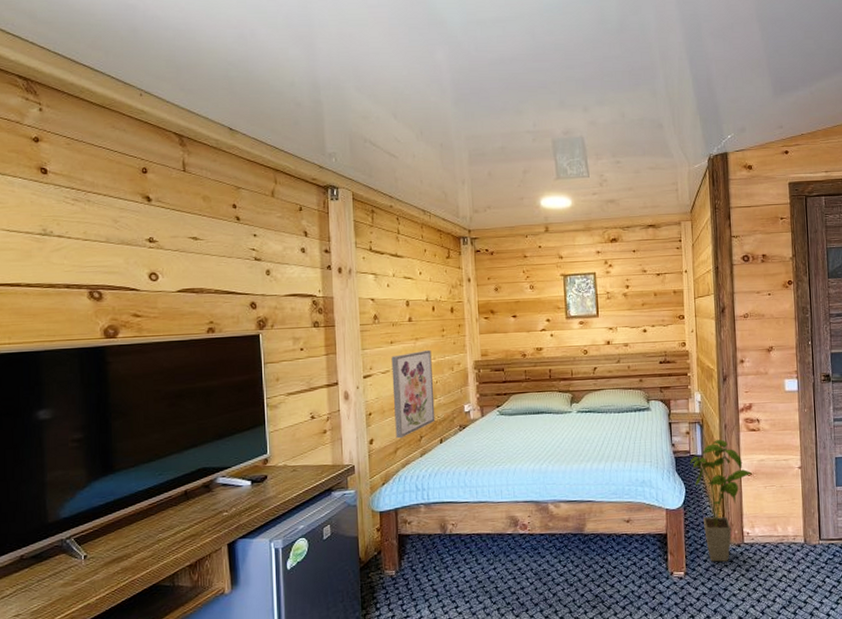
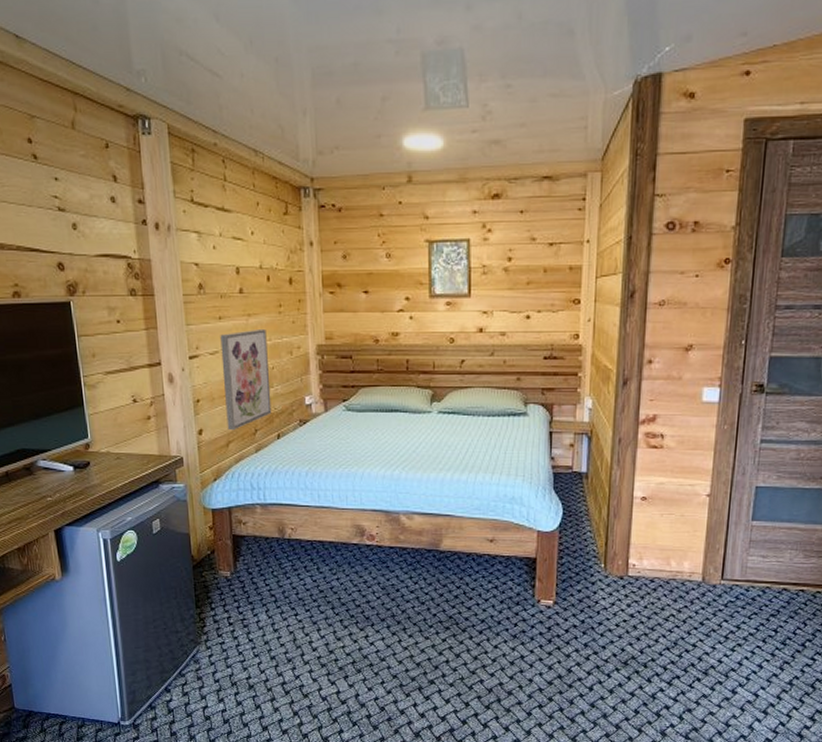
house plant: present [689,439,753,562] -> none [570,456,648,594]

